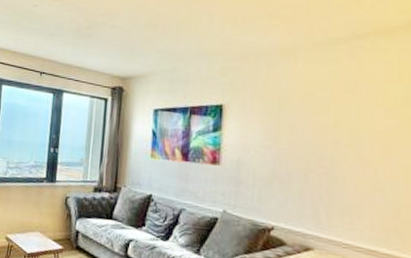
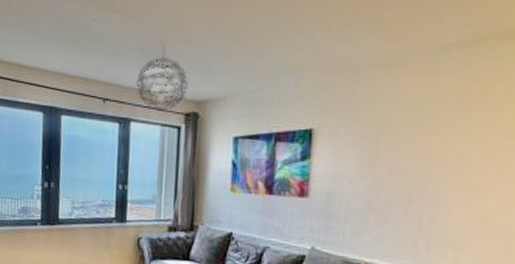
pendant light: none [69,29,115,86] -> present [136,45,188,112]

